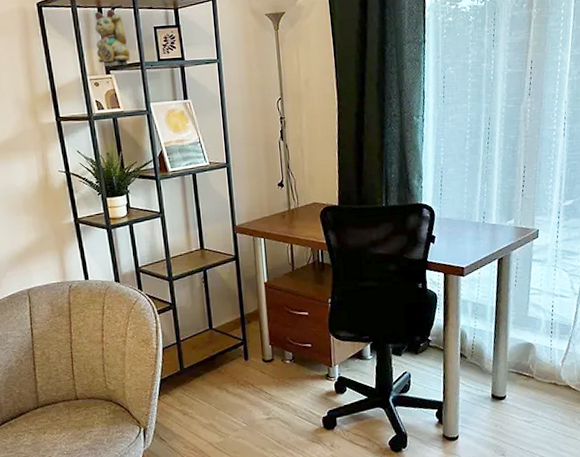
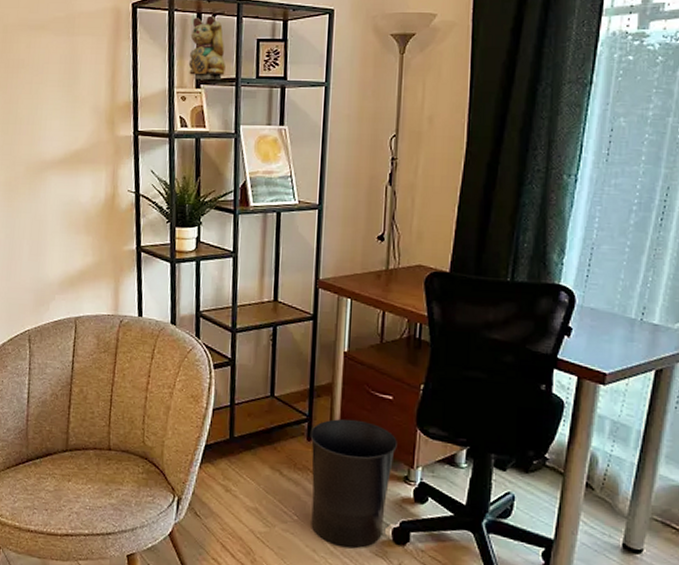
waste bin: none [246,336,317,441] -> present [310,418,397,548]

